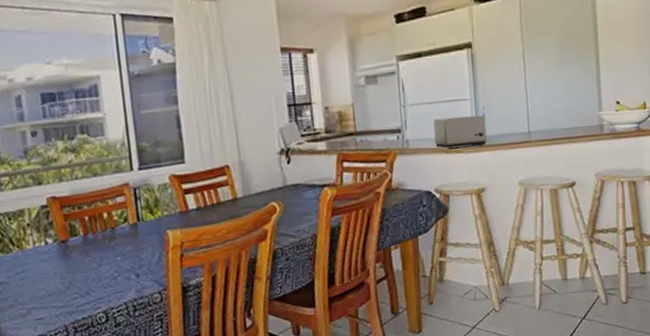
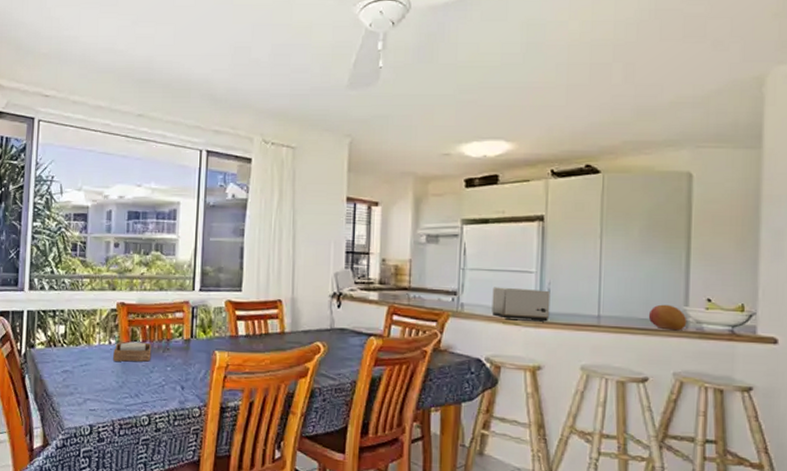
napkin holder: none [52,235,97,262] -> present [113,341,152,362]
fruit: none [570,112,602,136] -> present [648,304,687,331]

